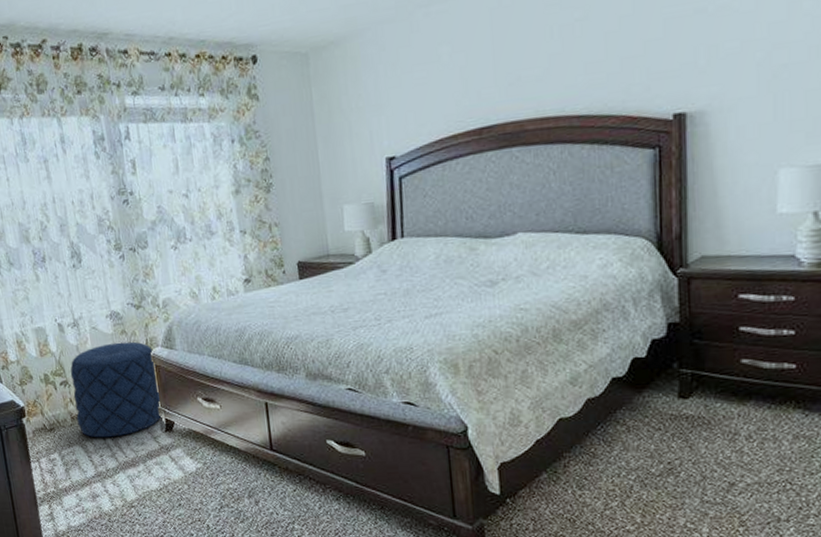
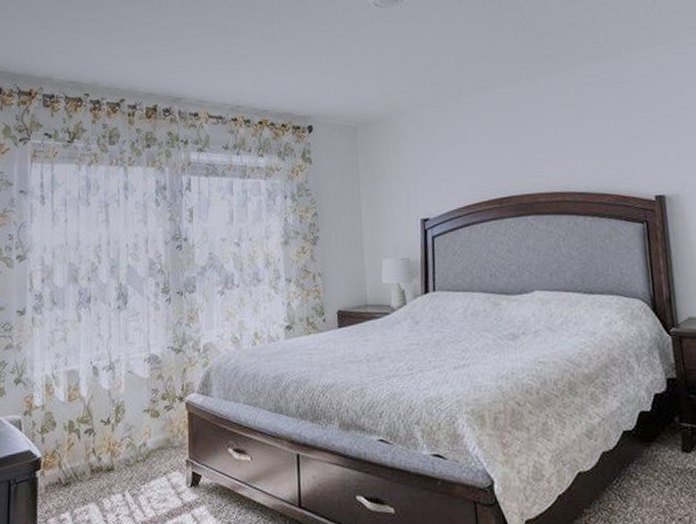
pouf: present [70,341,162,438] -> none [97,387,191,494]

